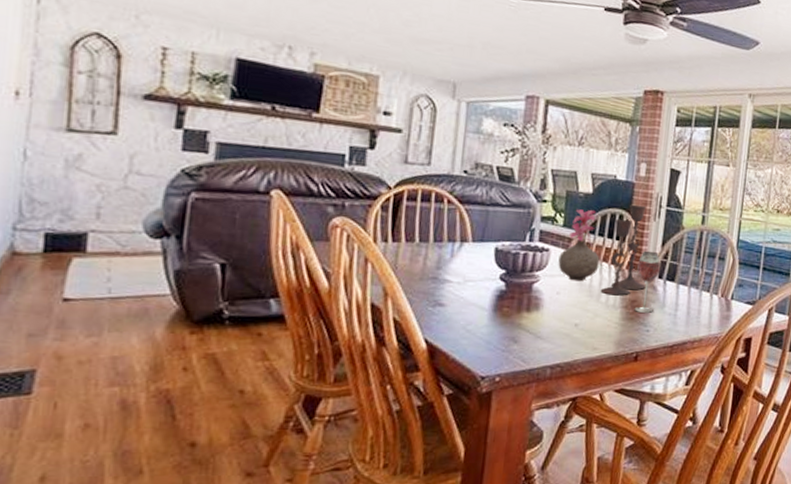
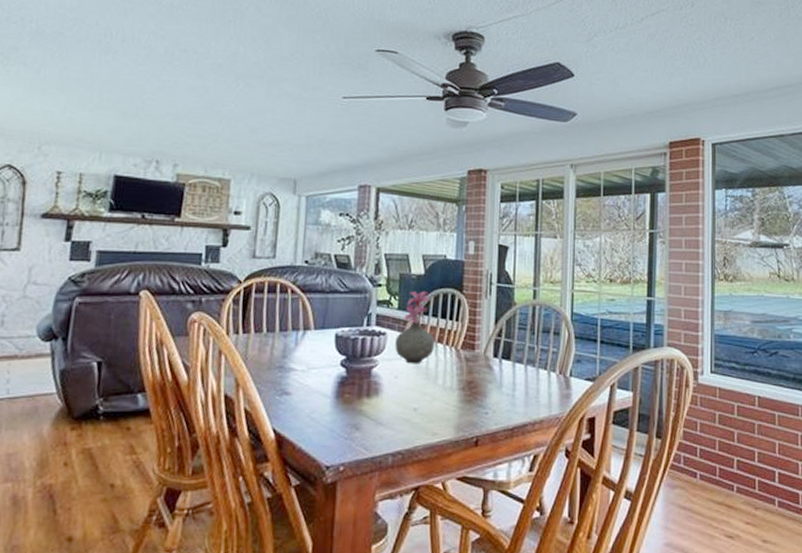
candlestick: present [600,204,647,296] -> none [437,283,482,377]
wineglass: present [634,250,661,313] -> none [471,329,496,394]

